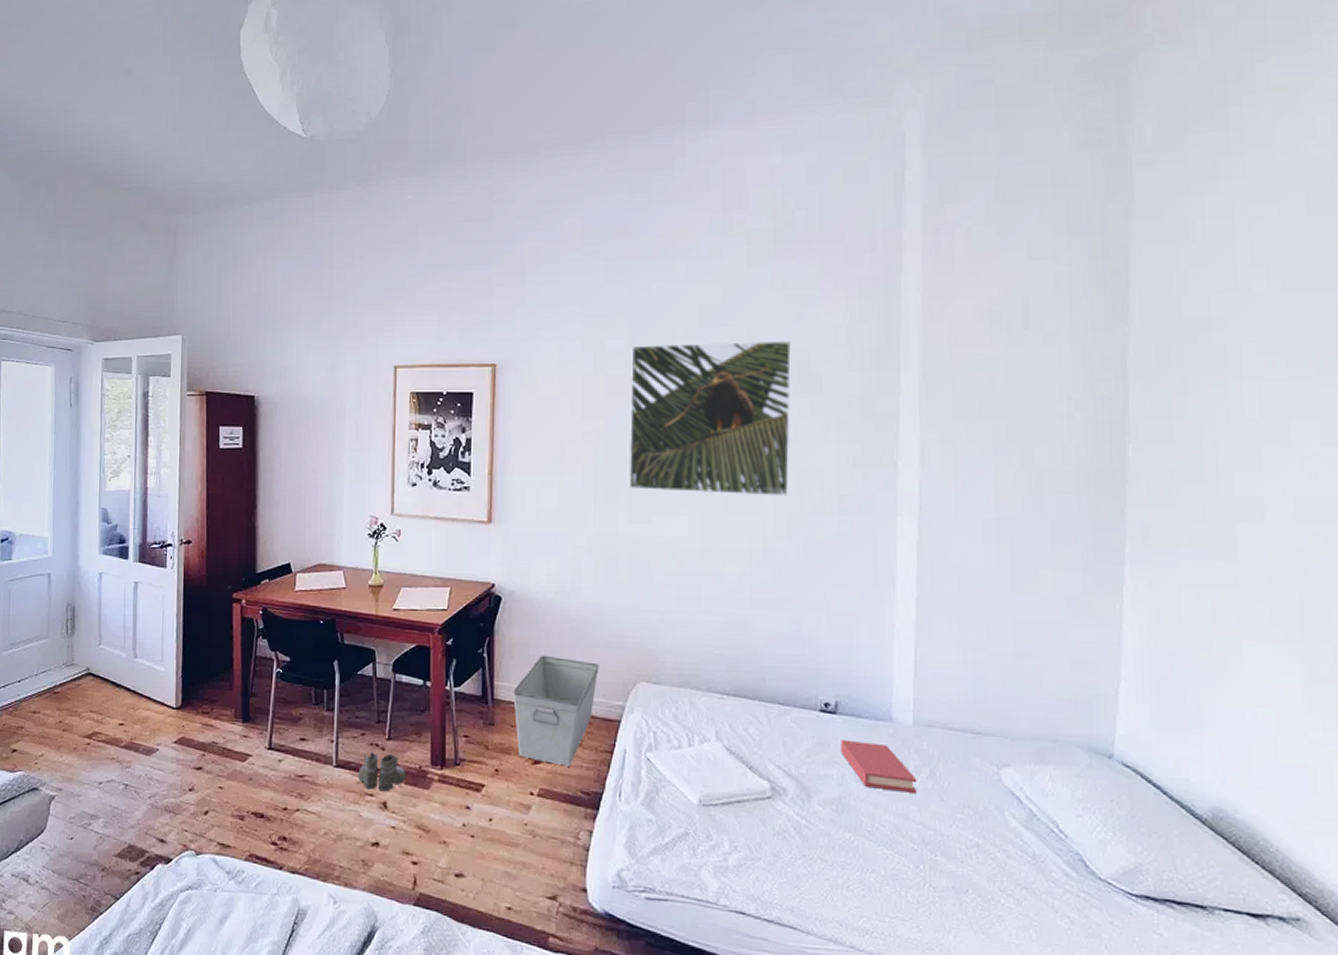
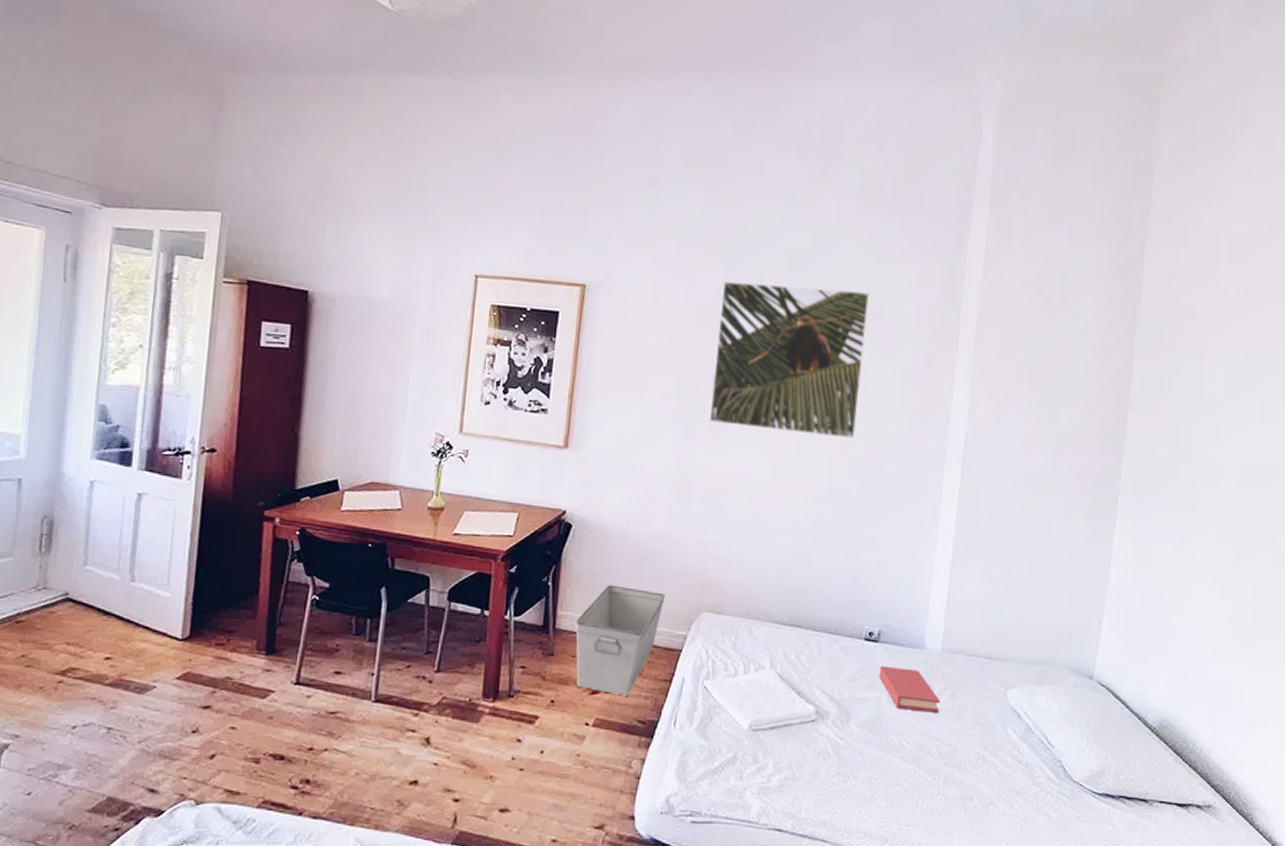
boots: present [358,752,406,792] -> none [399,685,455,727]

